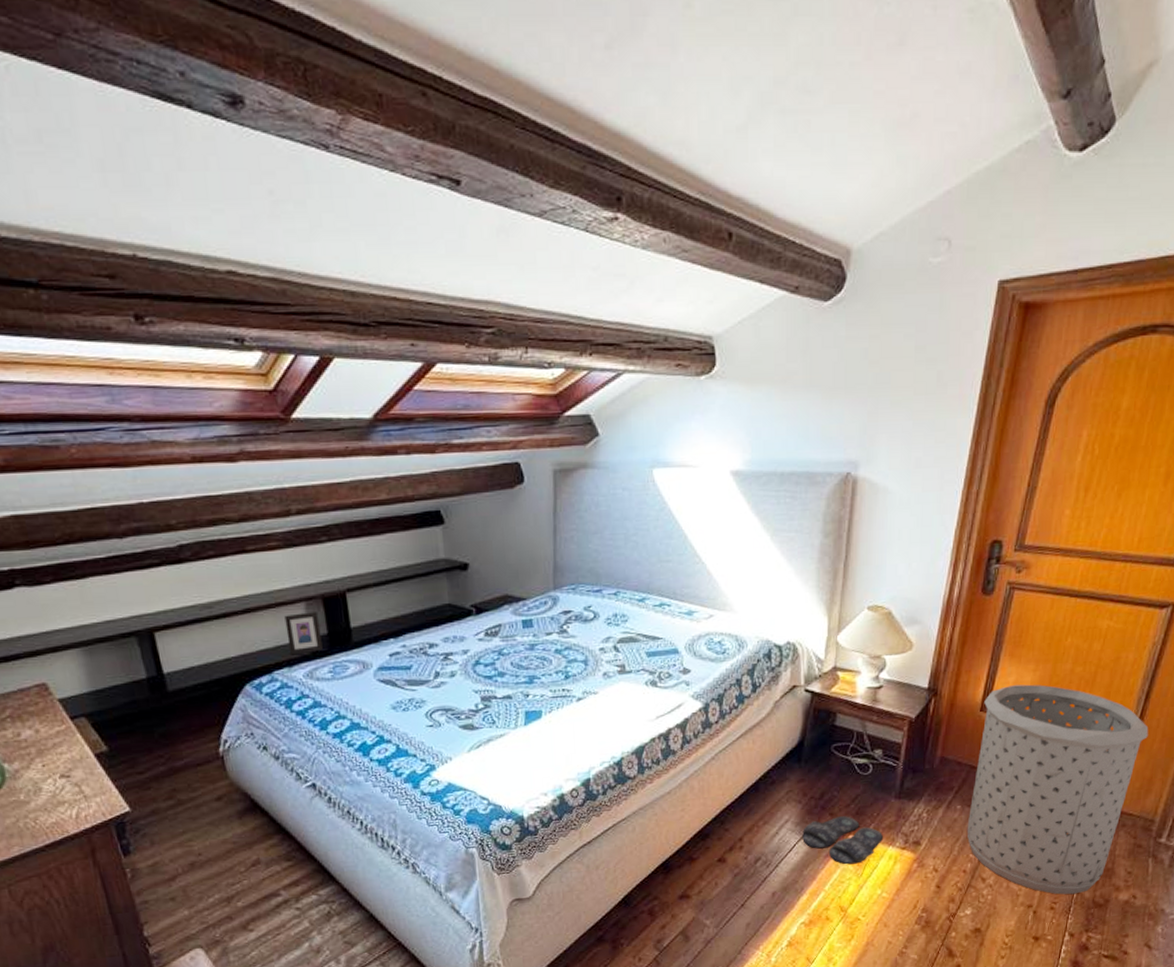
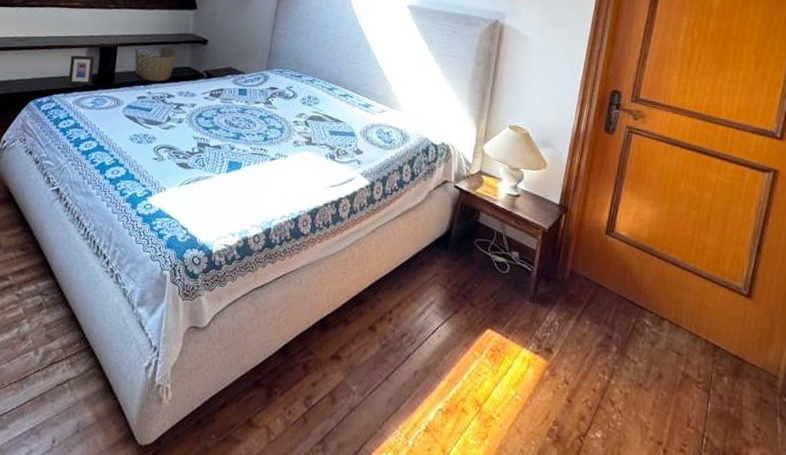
basket: none [370,581,432,631] -> present [134,46,178,82]
slippers: present [802,816,883,865] -> none [445,308,518,359]
laundry basket: present [967,684,1149,895] -> none [595,216,763,440]

